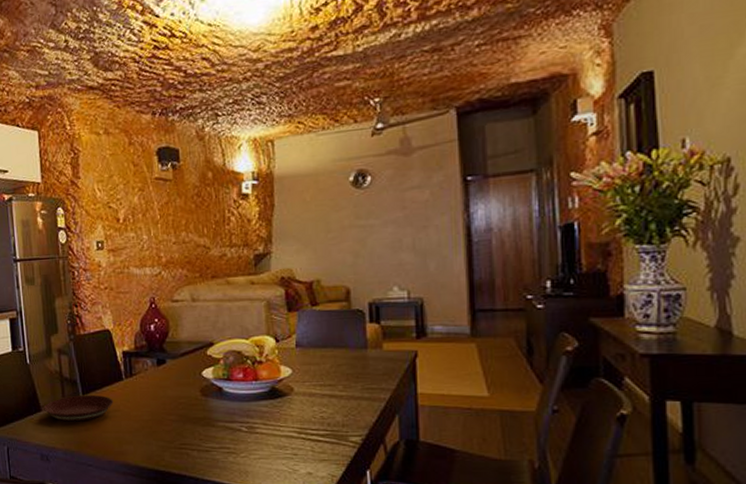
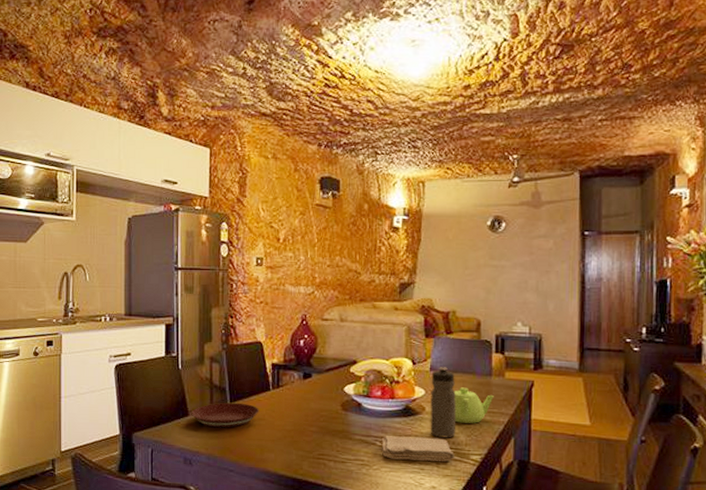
washcloth: none [247,420,331,445] -> present [381,436,454,462]
water bottle: none [298,342,331,420] -> present [430,367,456,438]
teapot: none [324,363,372,402] -> present [453,387,494,423]

